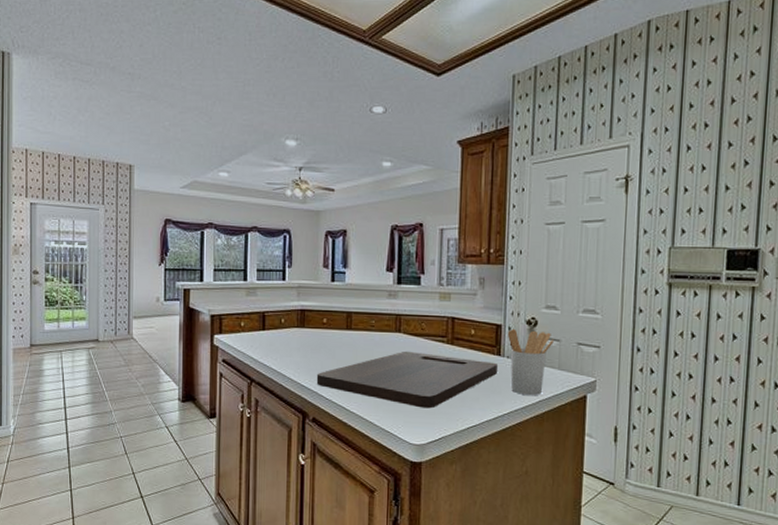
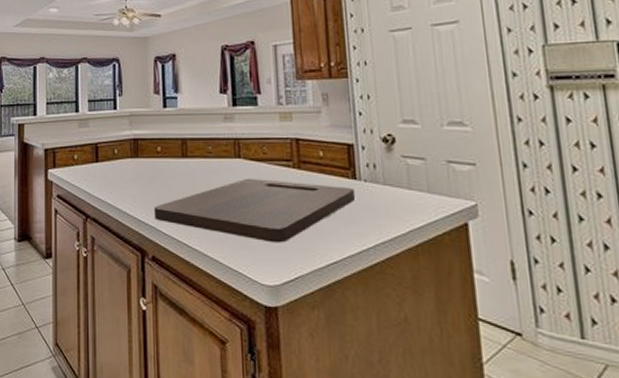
utensil holder: present [507,328,554,395] -> none [361,147,418,224]

